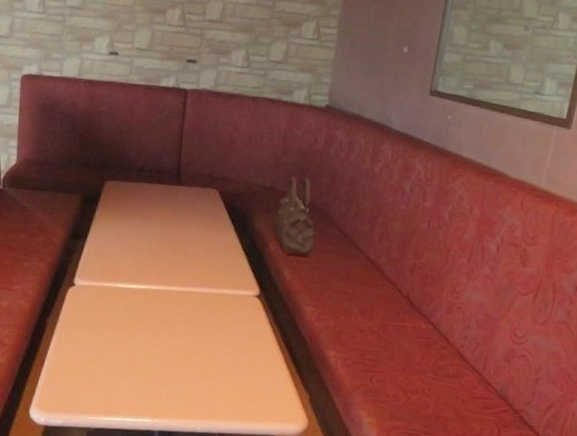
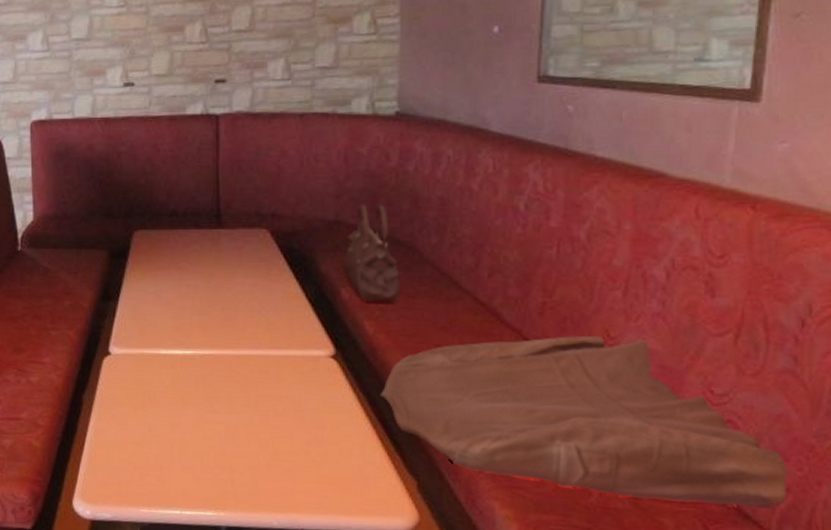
jacket: none [289,289,555,418] -> present [380,335,789,510]

